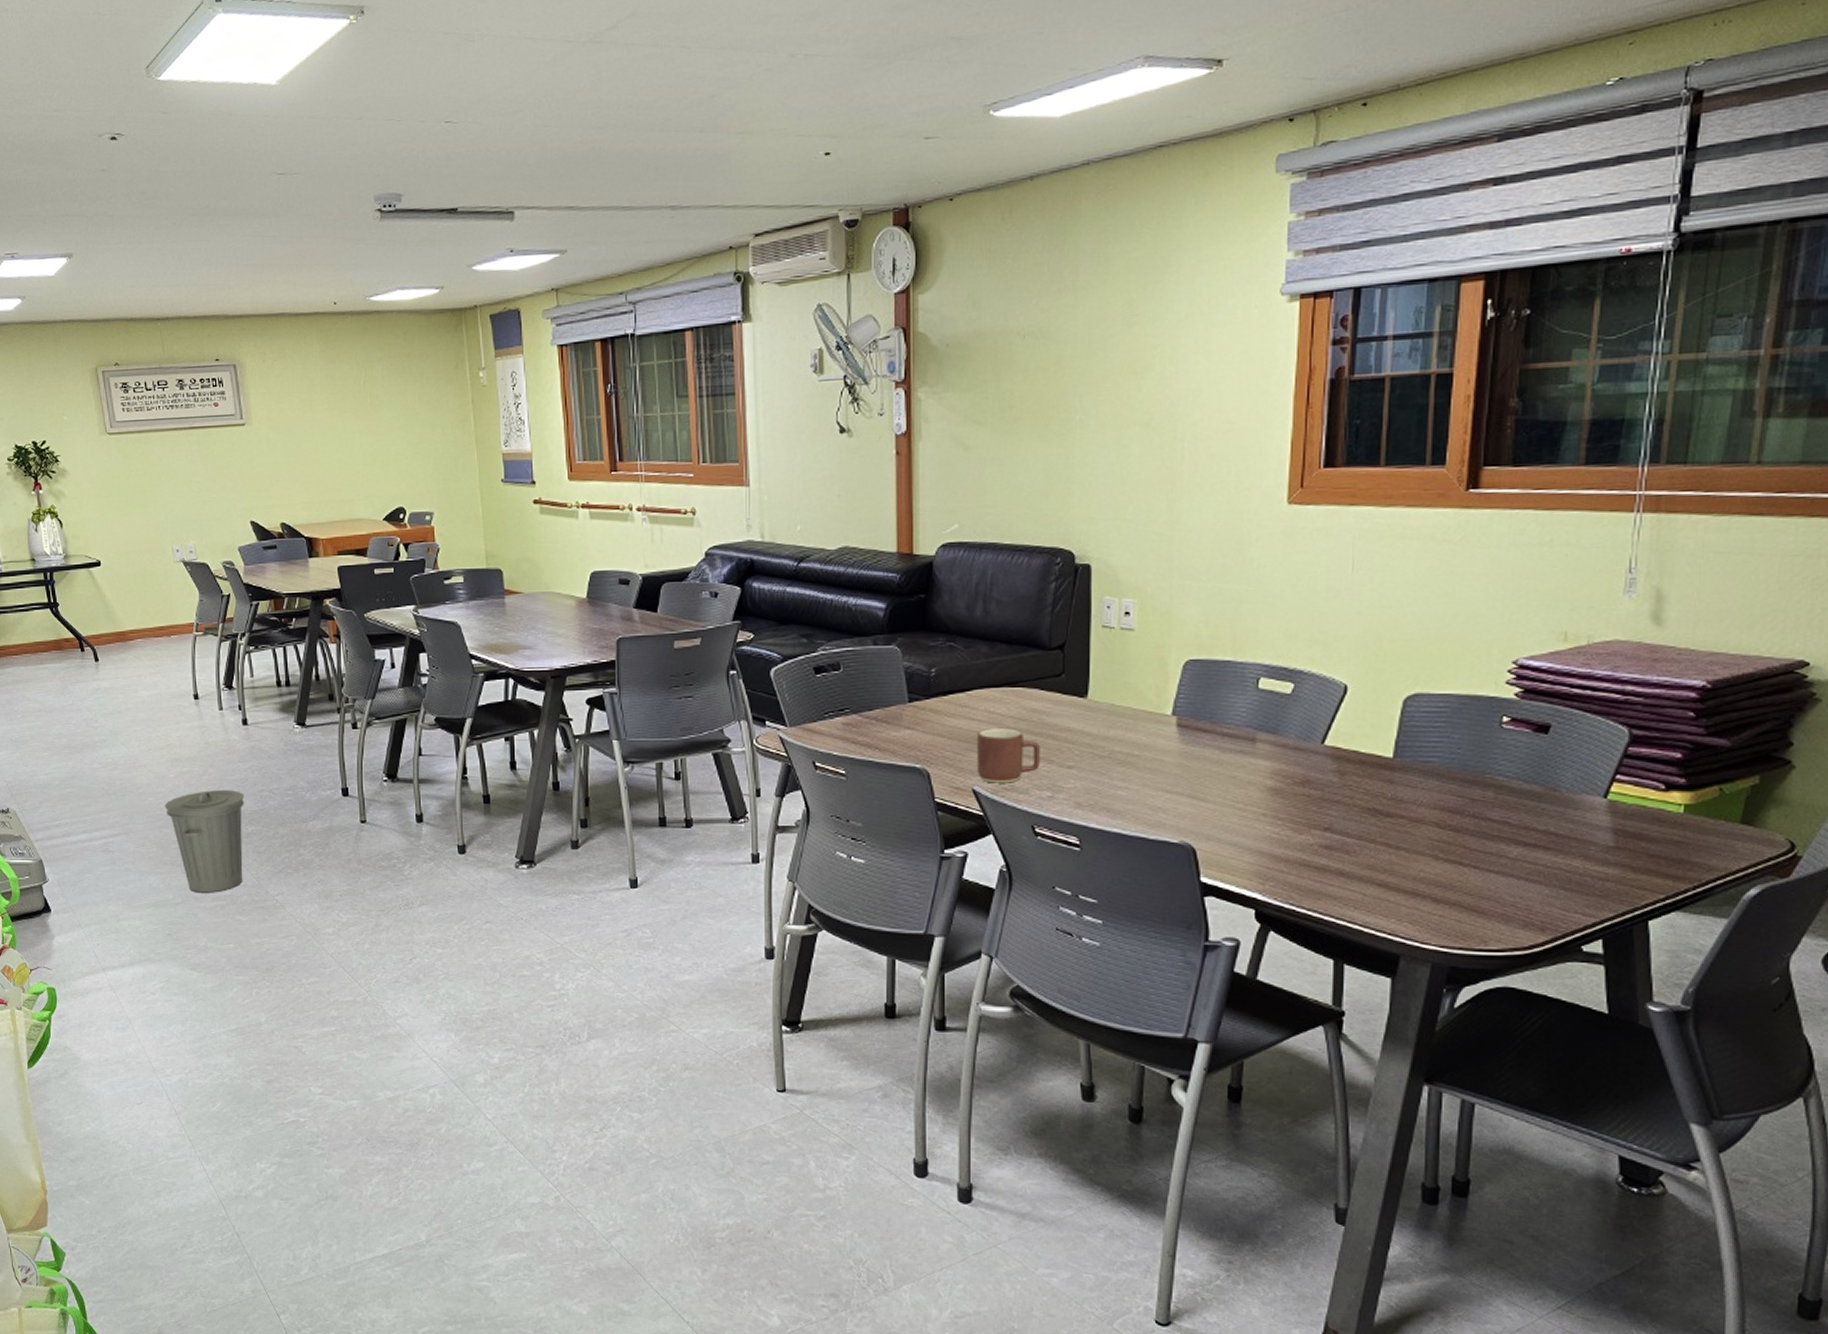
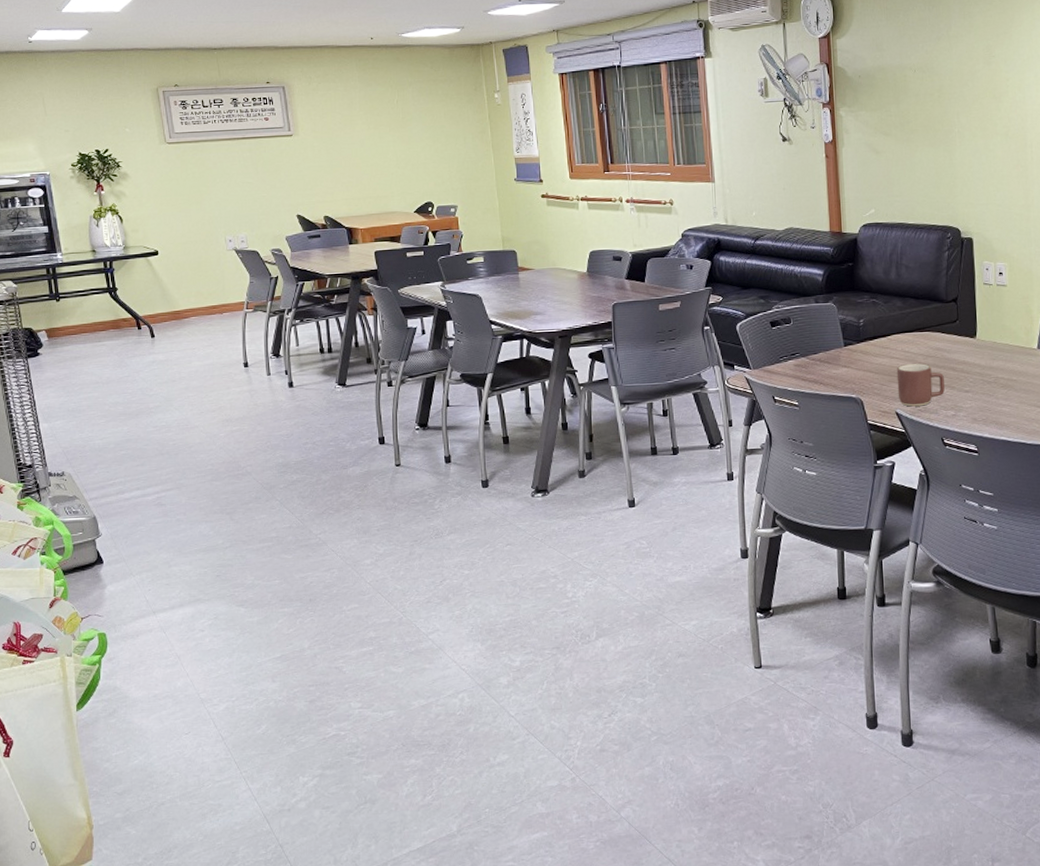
trash can: present [164,790,245,893] -> none [215,444,290,537]

